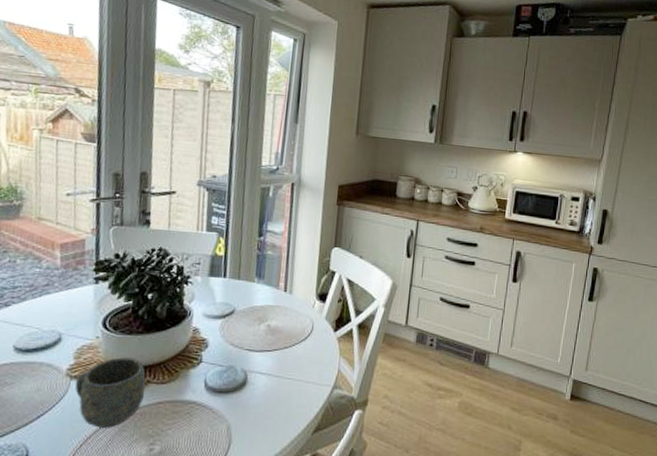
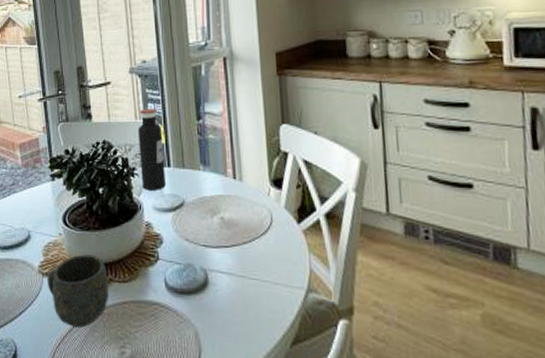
water bottle: none [194,220,223,299] -> present [137,108,166,190]

